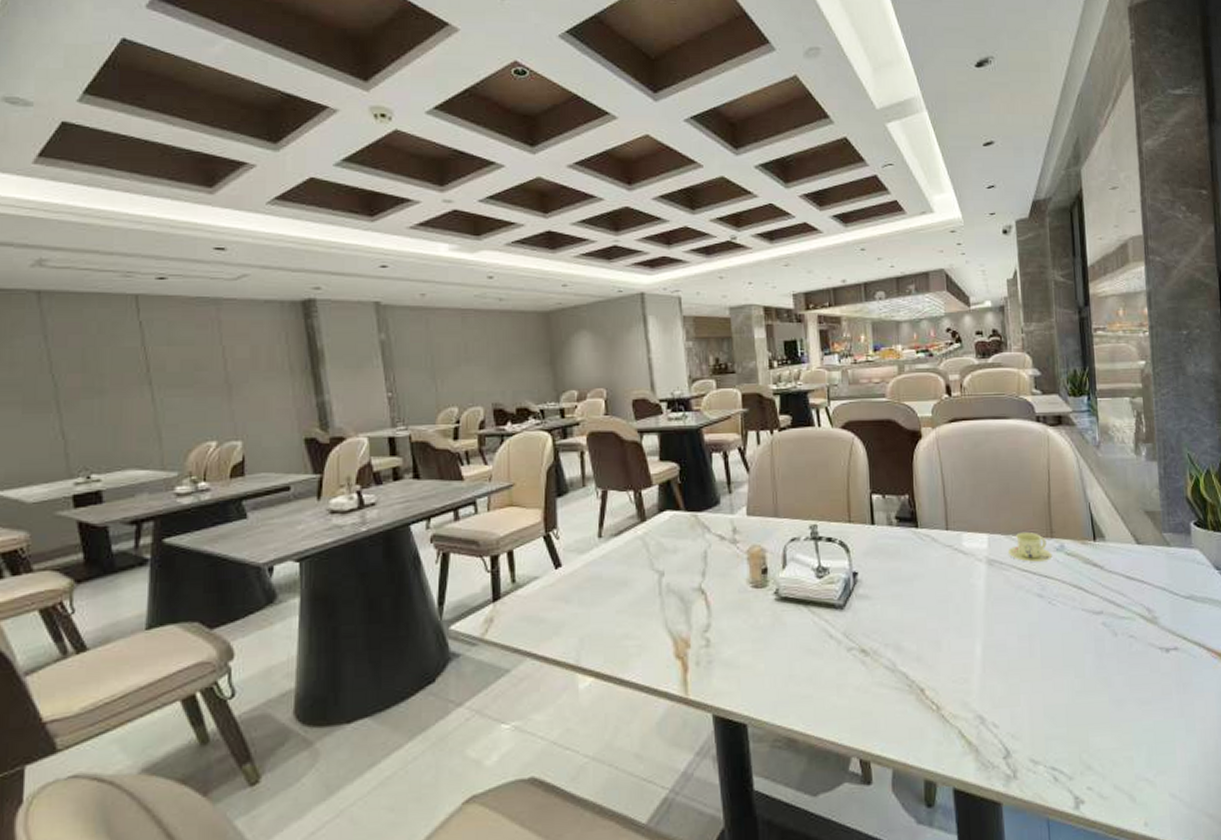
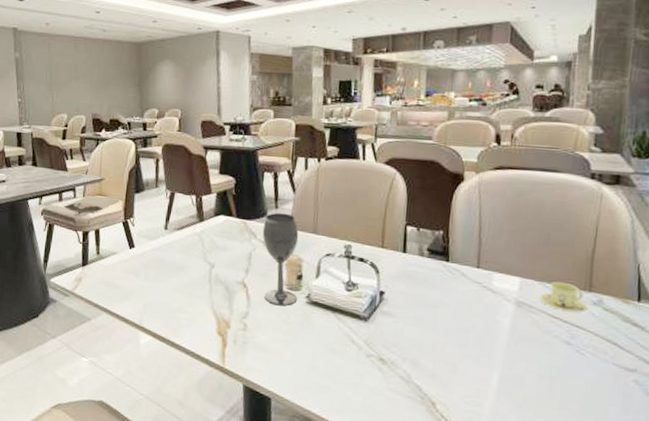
tote bag: none [461,506,537,538] -> present [63,195,120,217]
wine glass: none [717,498,764,609] -> present [262,212,299,306]

